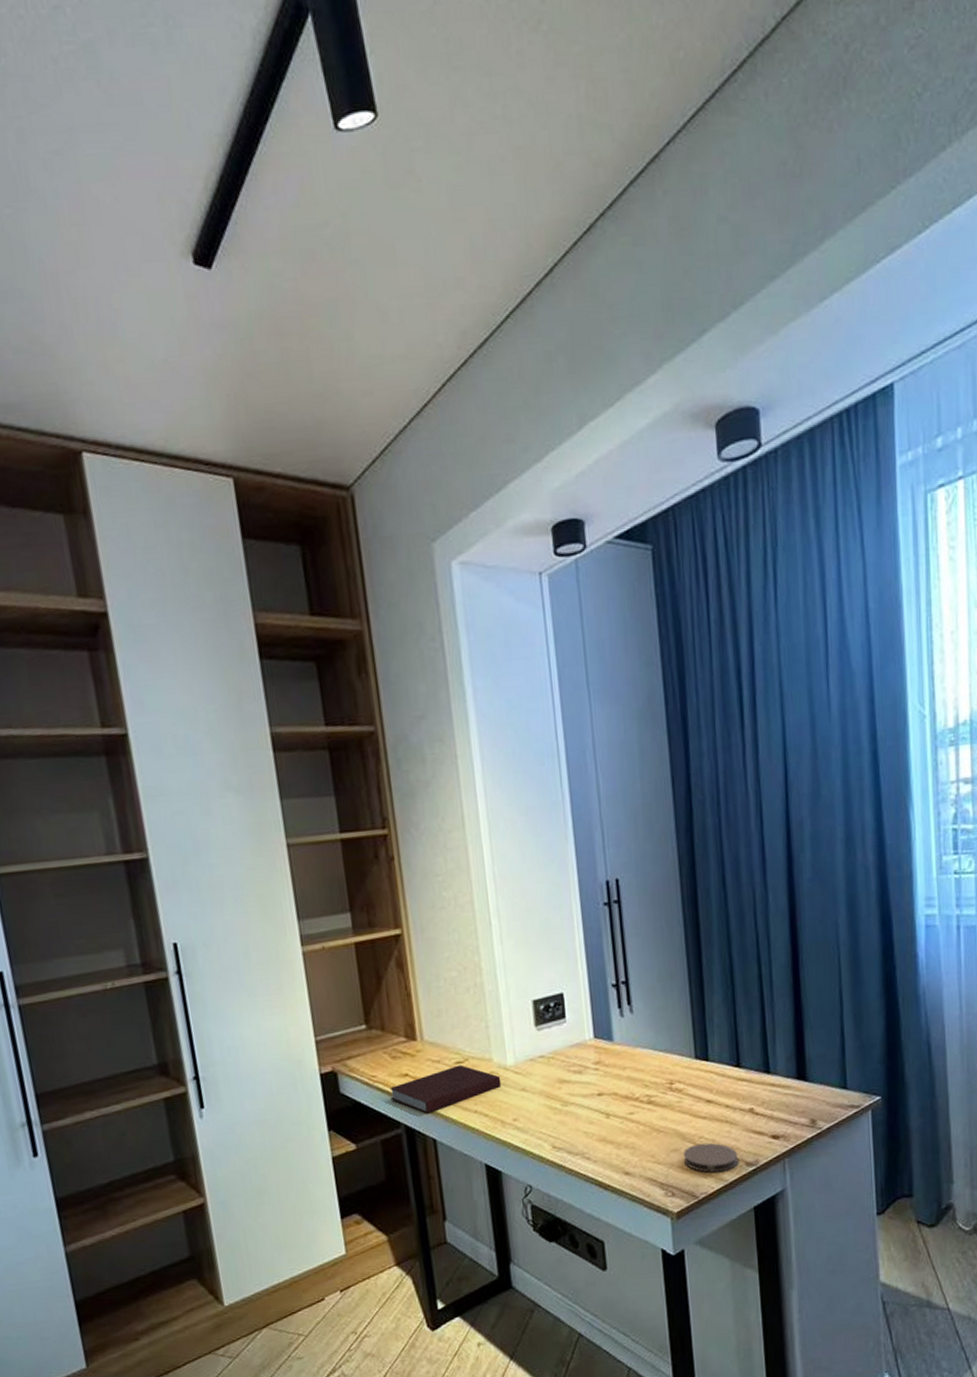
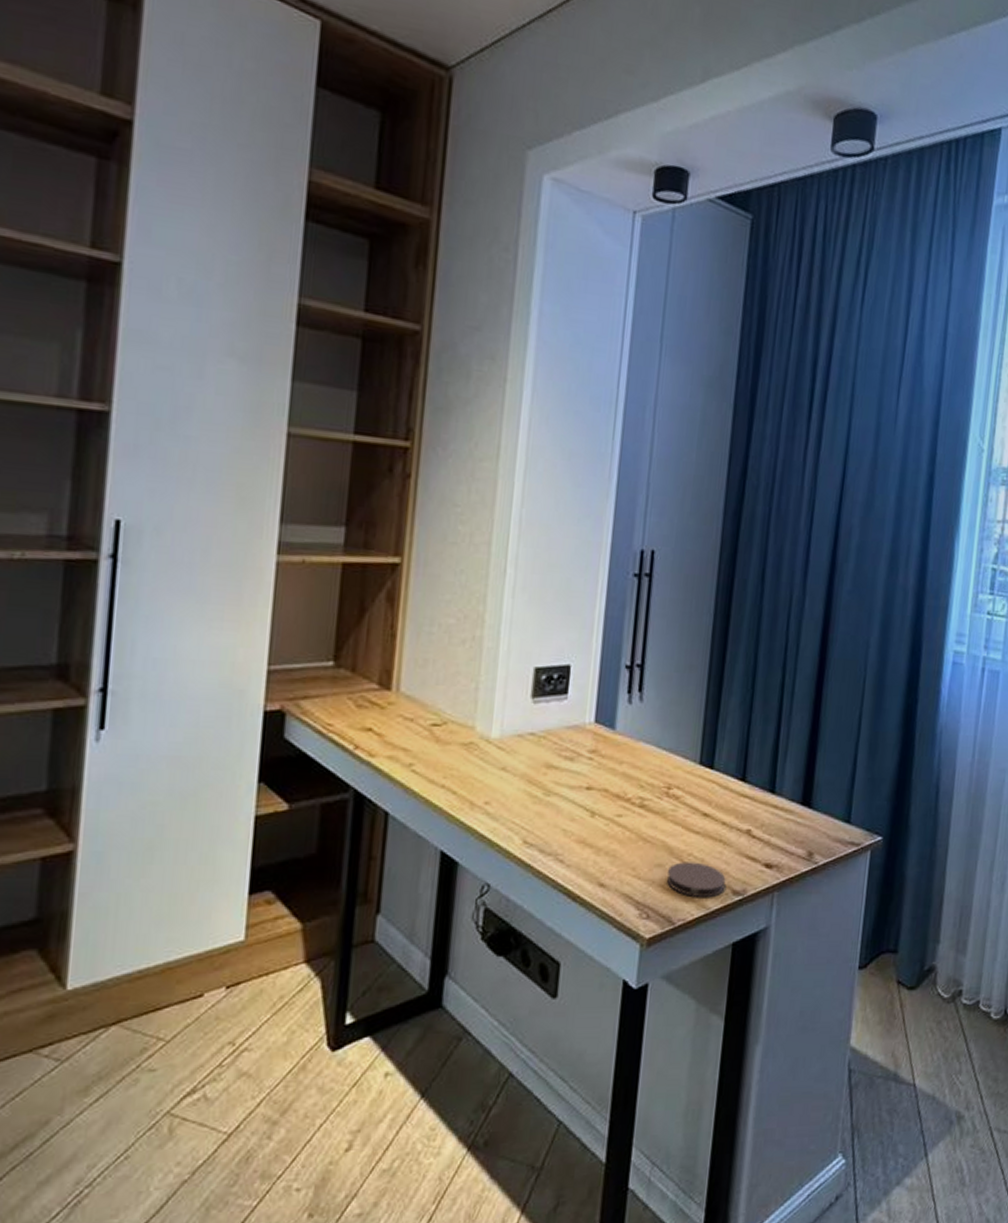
notebook: present [389,1065,502,1114] -> none [345,728,481,780]

